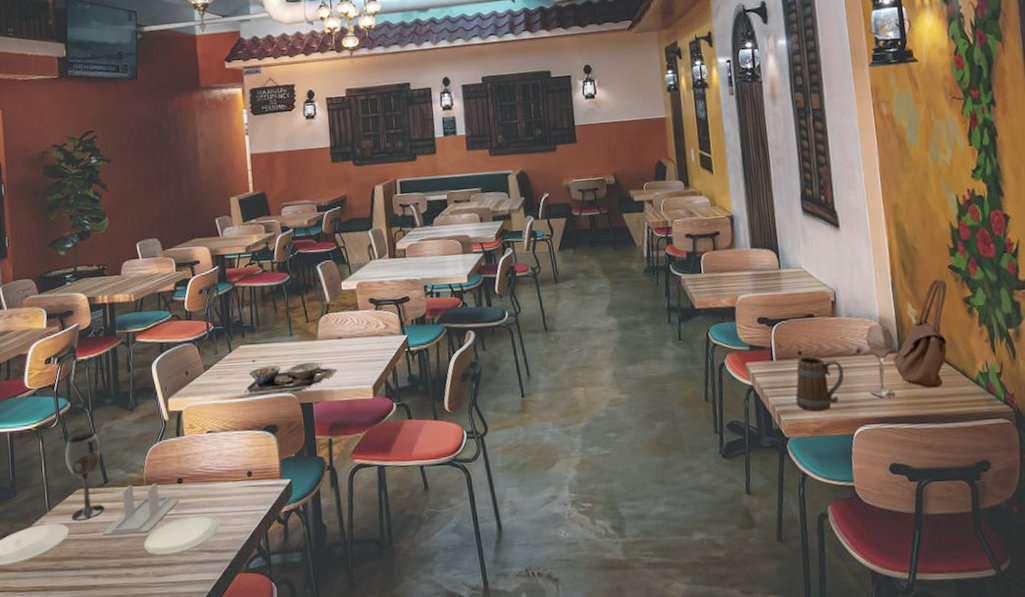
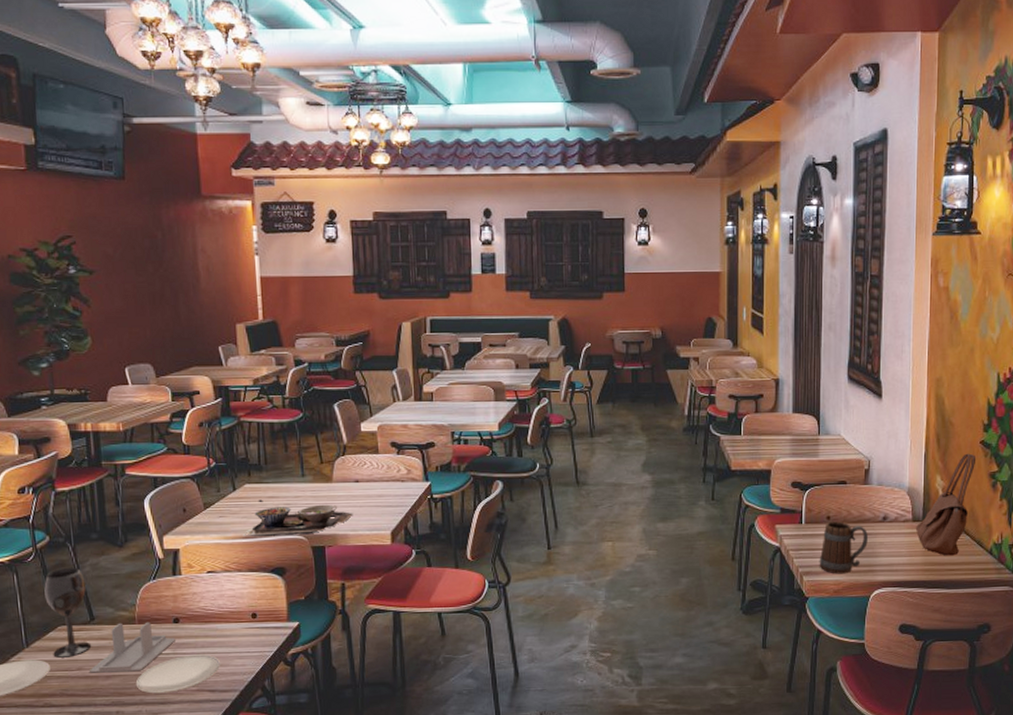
wineglass: present [866,324,895,398] -> none [890,494,919,564]

